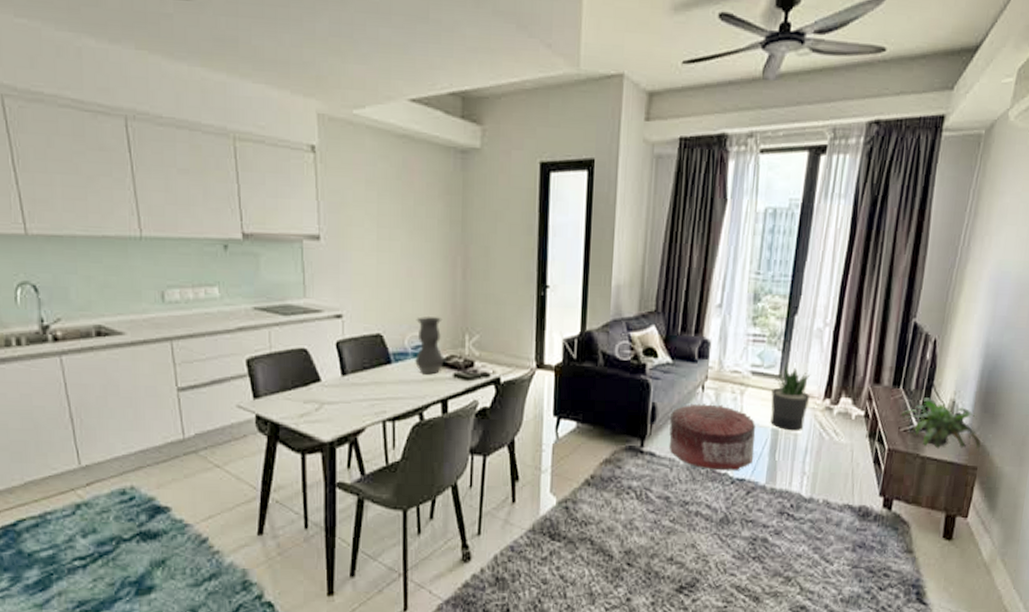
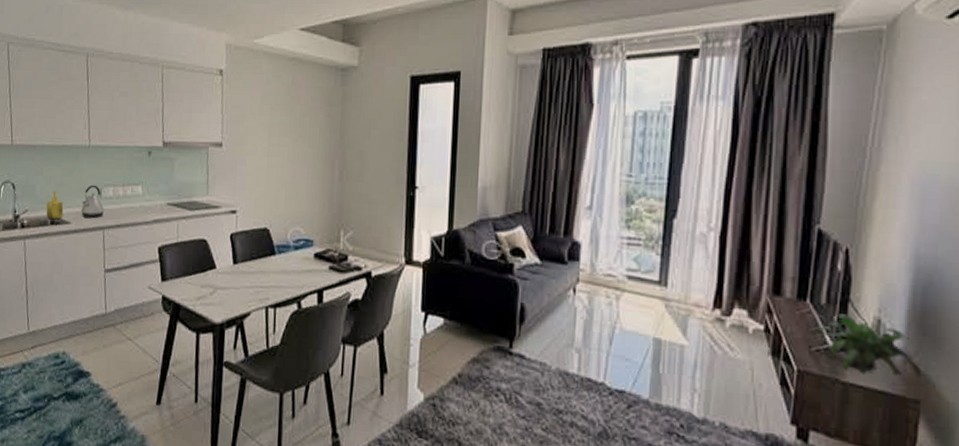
soap dispenser: none [87,294,113,331] -> present [46,191,64,220]
kettle: none [136,286,171,328] -> present [80,185,105,219]
vase: present [415,315,445,375] -> none [296,212,322,267]
pouf: present [669,403,756,470] -> none [539,306,636,381]
planter: present [770,364,811,430] -> none [651,269,697,342]

